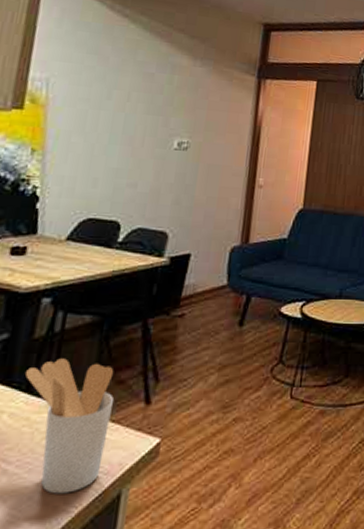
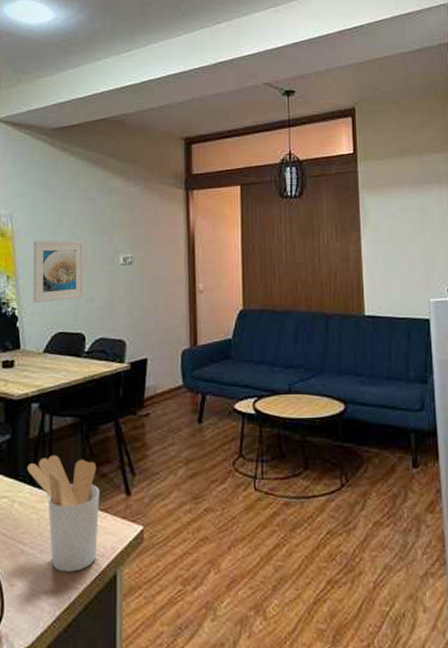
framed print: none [61,112,134,184] -> present [33,240,84,304]

